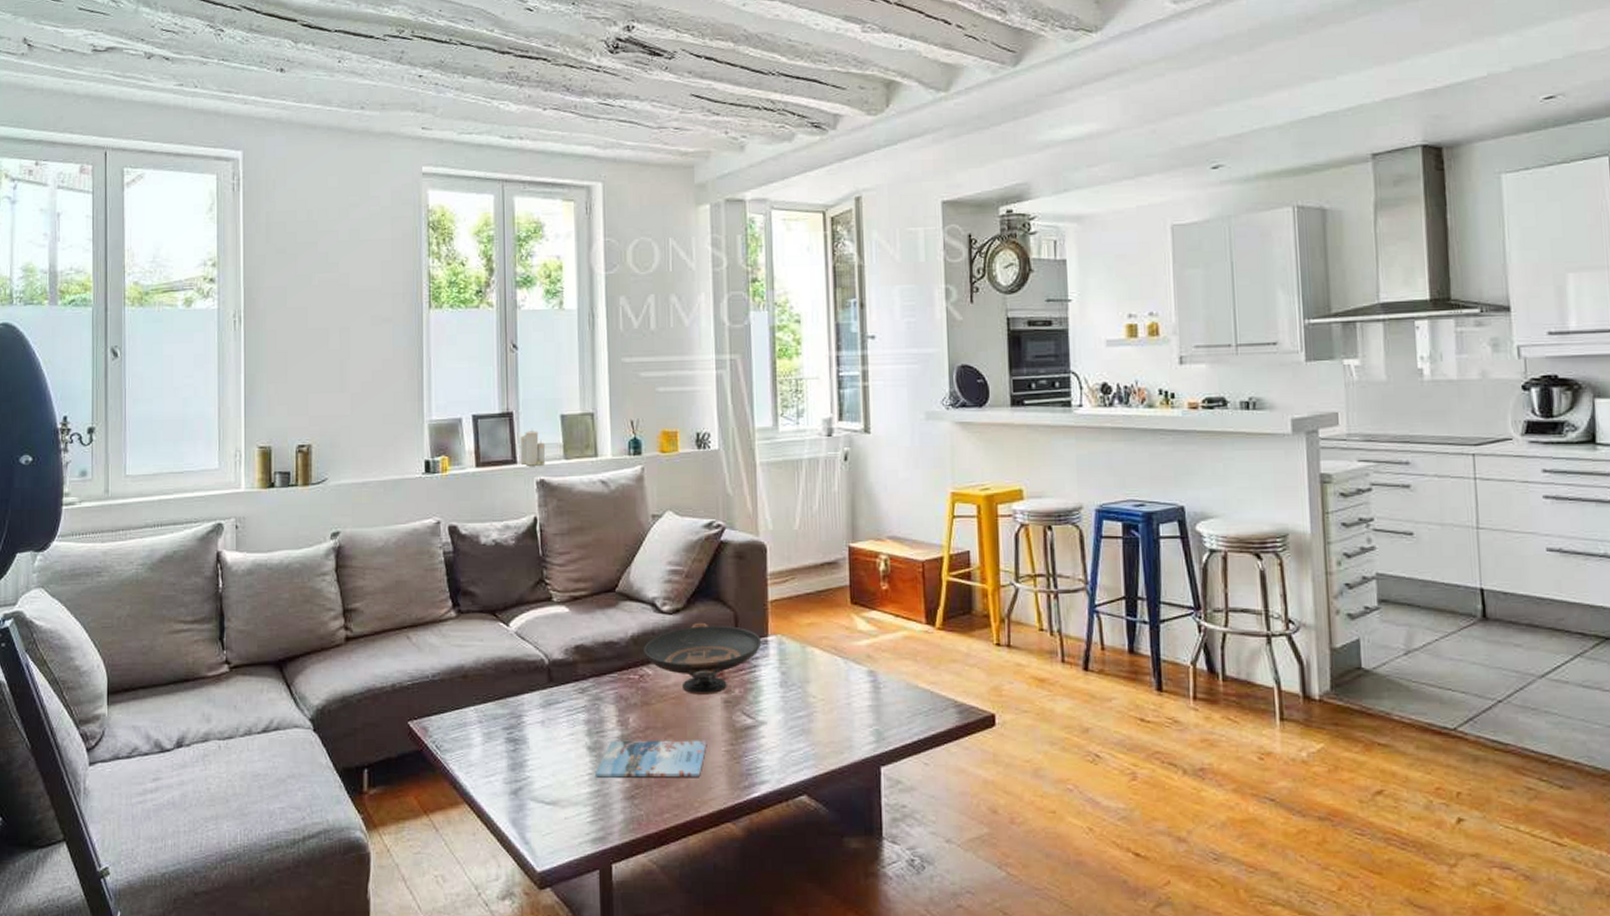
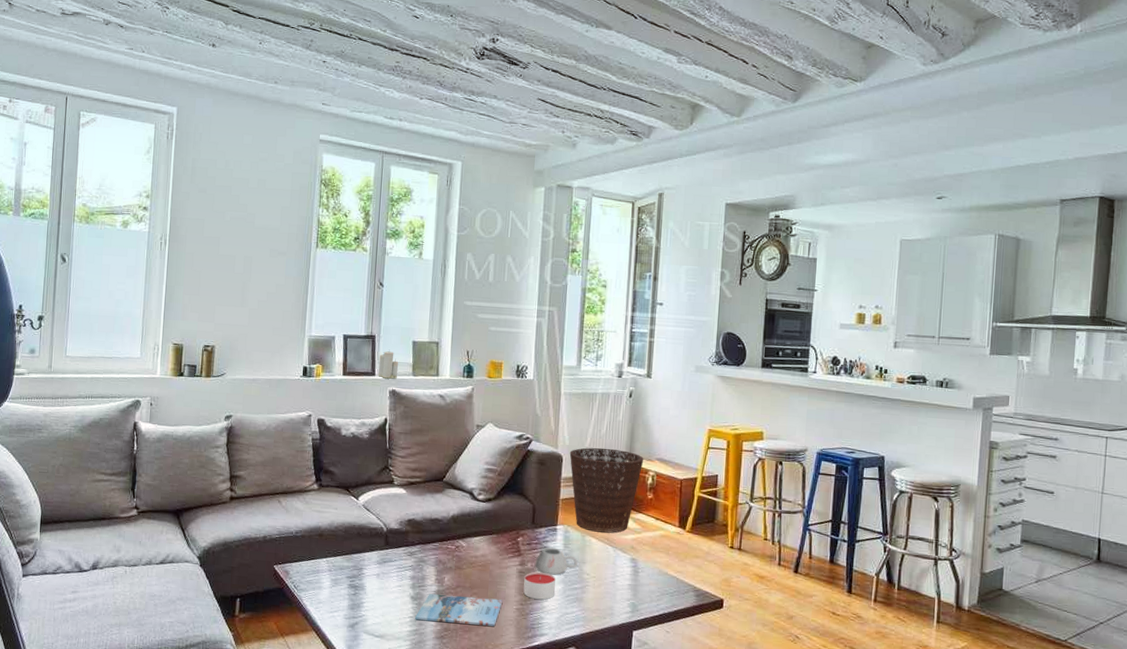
decorative bowl: present [644,622,762,695] -> none [460,510,552,566]
candle: none [732,699,775,736] -> present [523,571,556,600]
cup: none [744,665,799,702] -> present [535,547,578,575]
basket: none [774,529,872,640] -> present [569,447,644,533]

